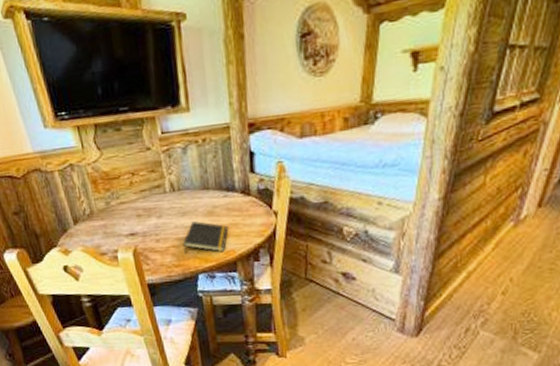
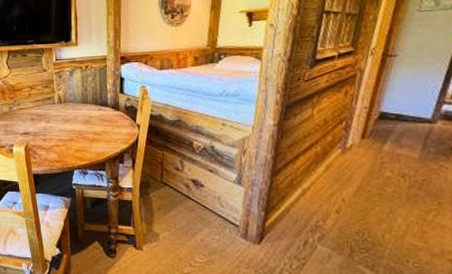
notepad: present [182,221,229,254] -> none [63,127,100,154]

